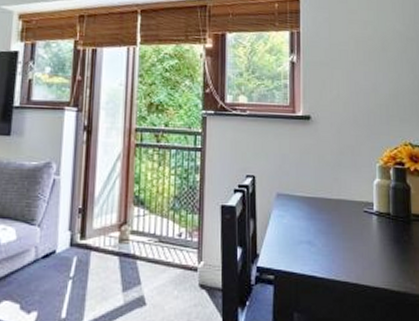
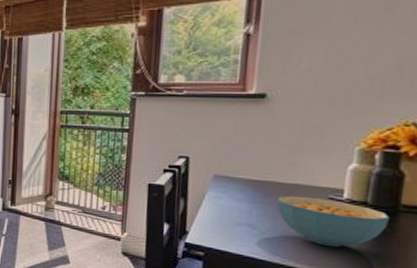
cereal bowl: none [328,210,406,258] -> present [277,195,389,248]

